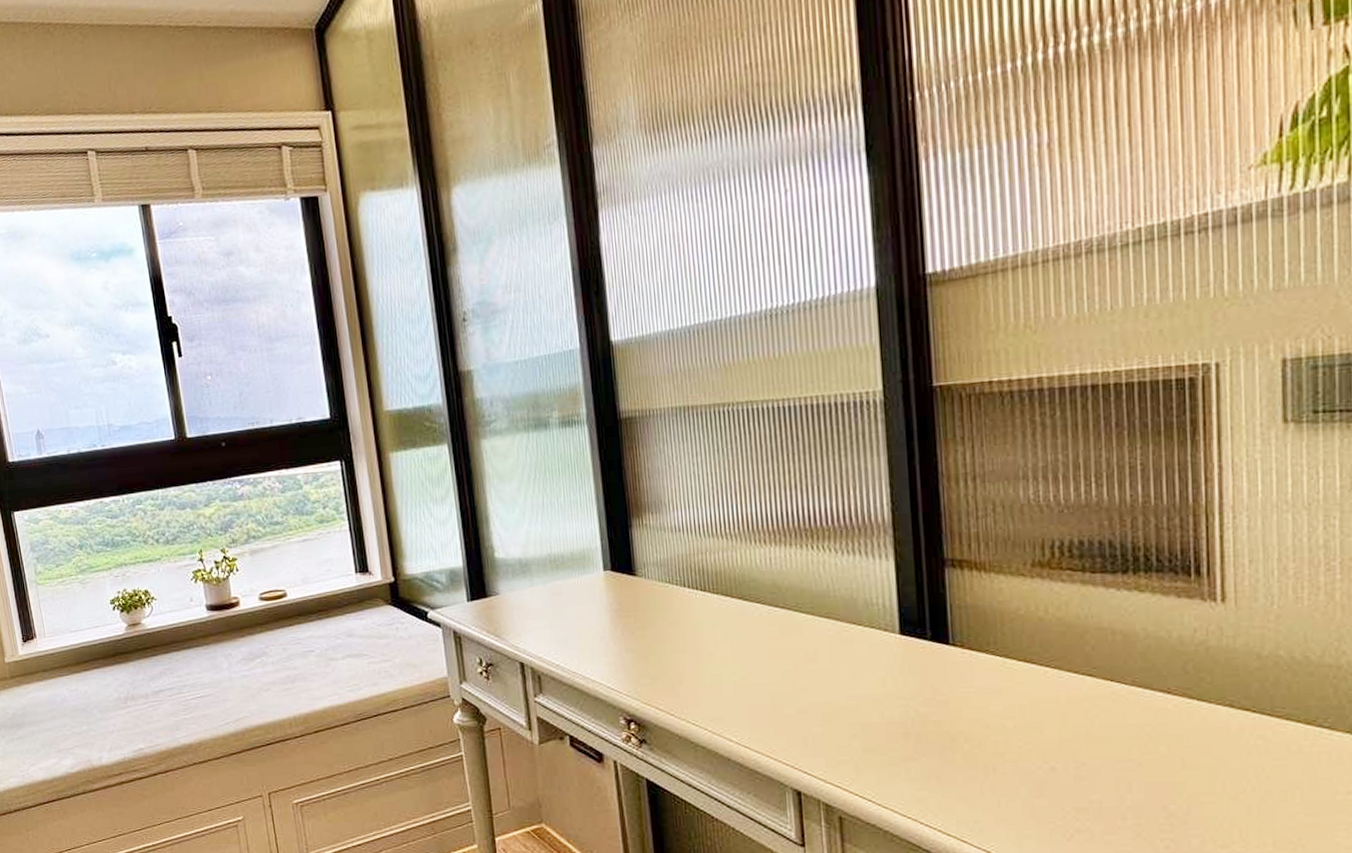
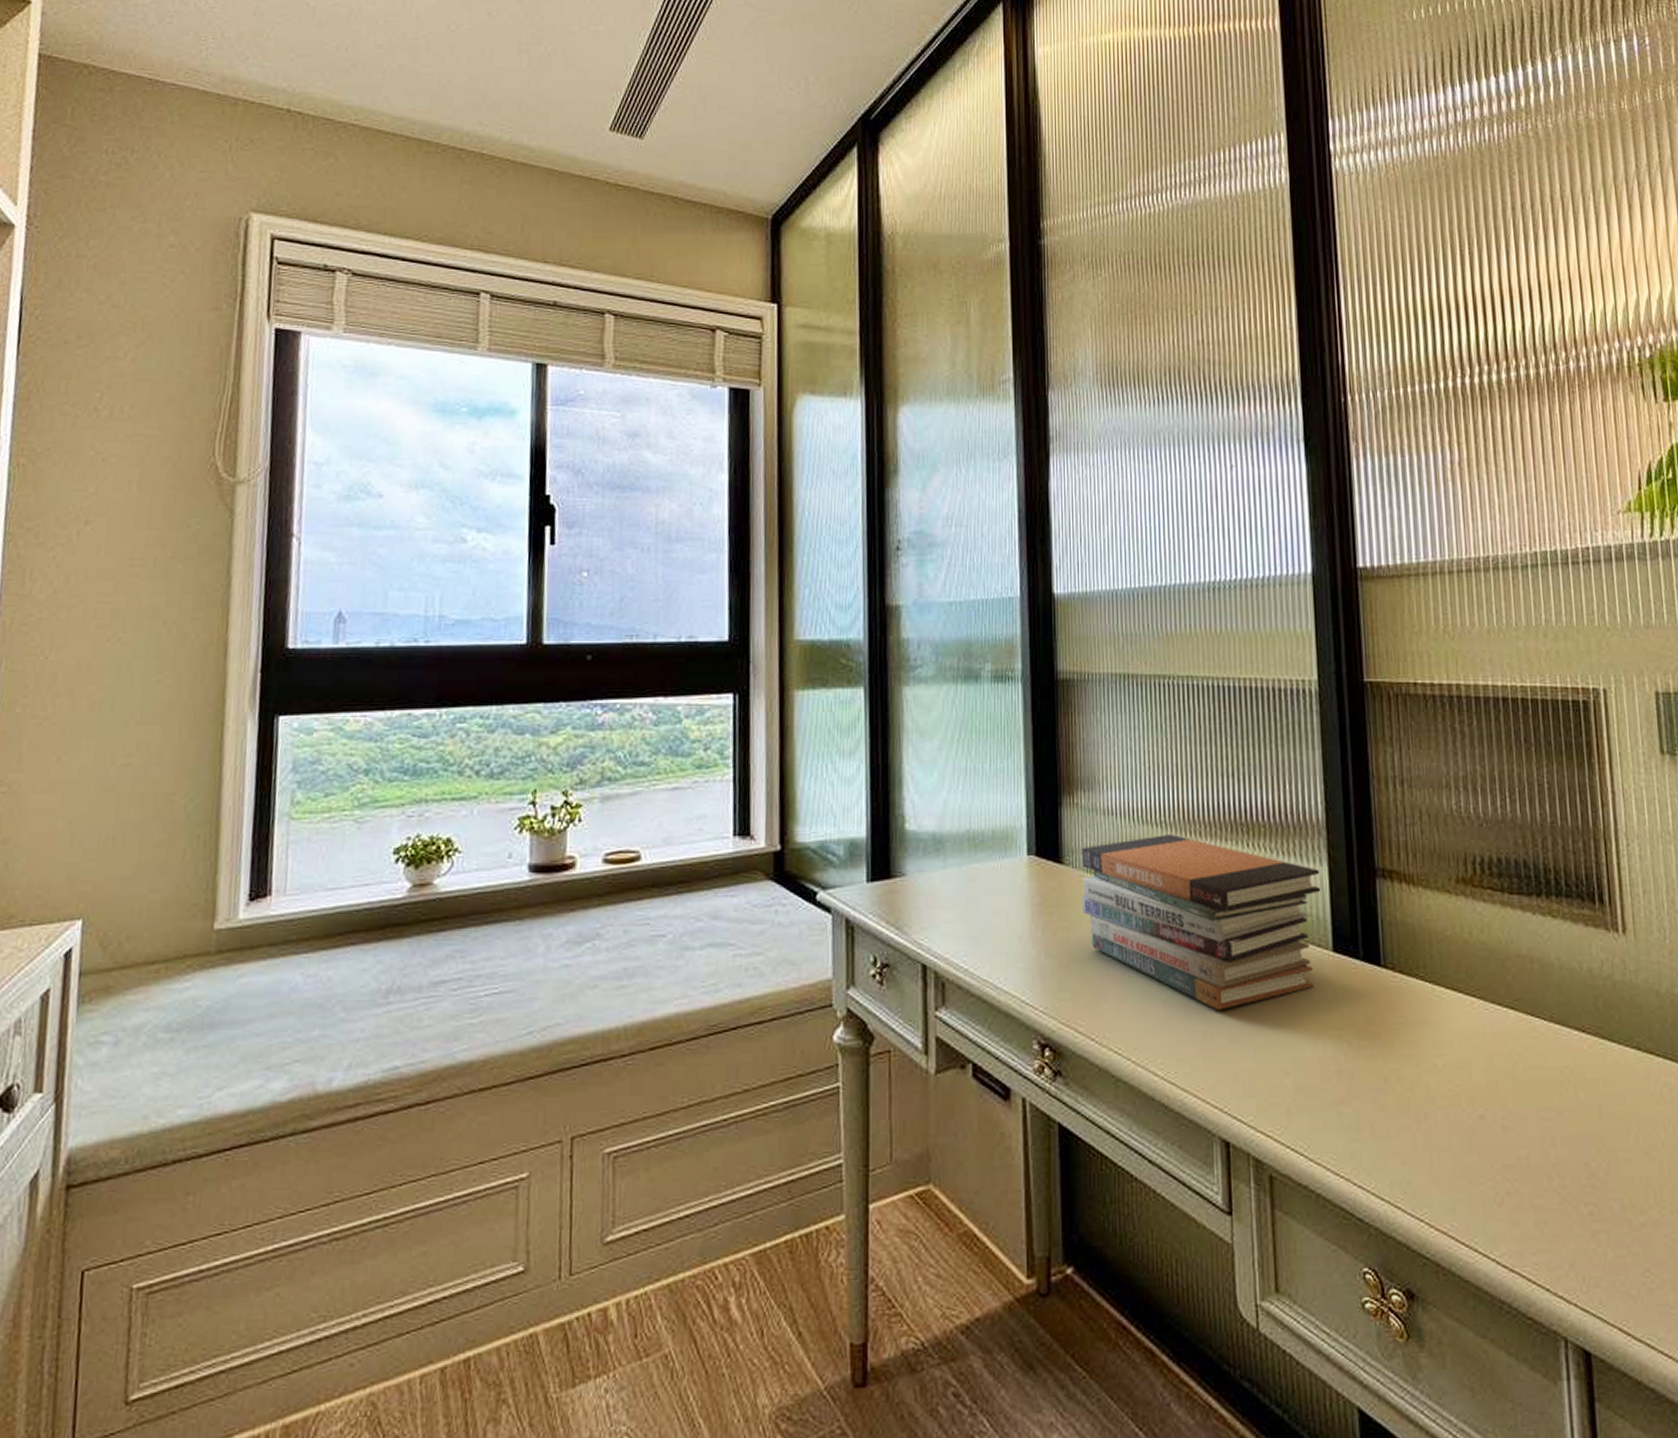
book stack: none [652,544,887,688] -> present [1081,835,1321,1011]

